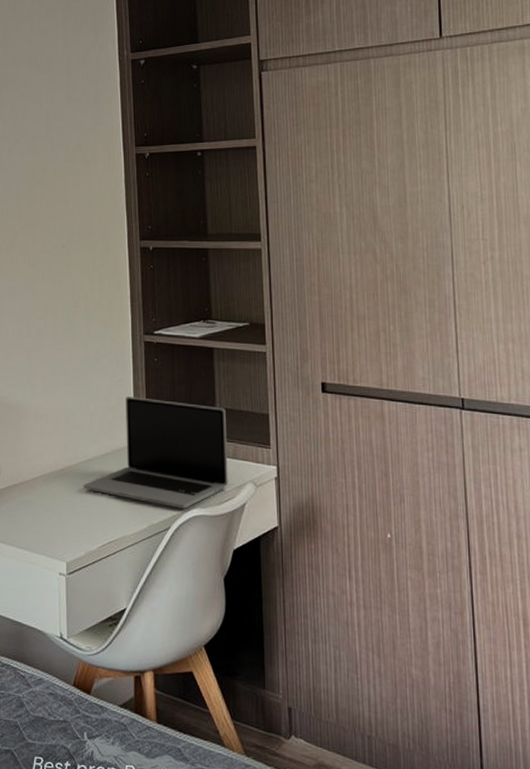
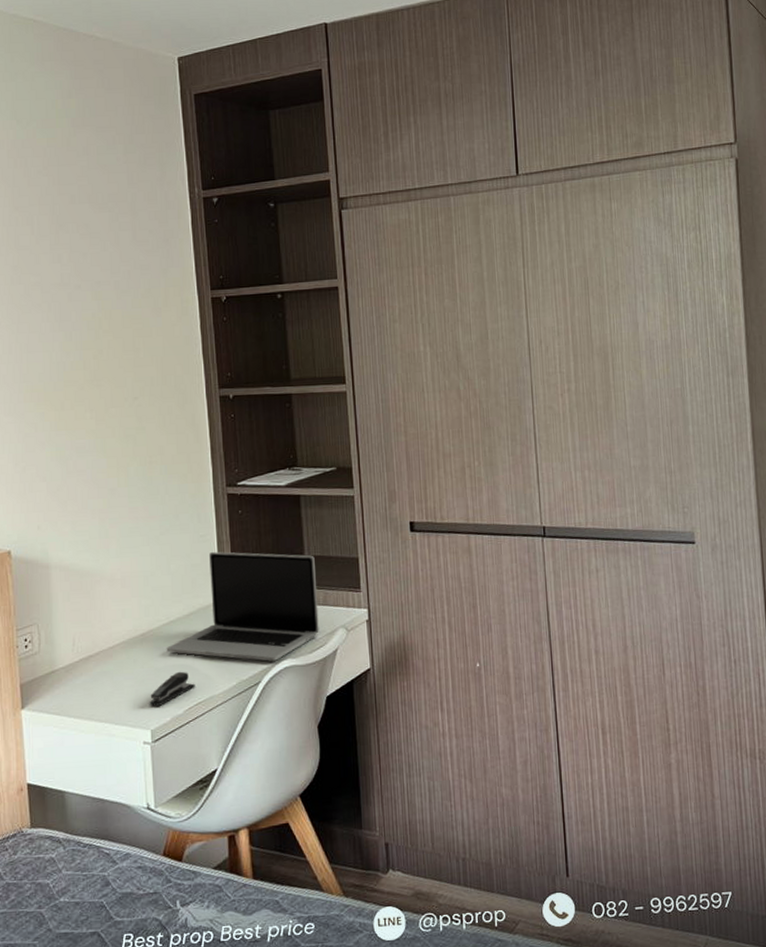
stapler: none [65,508,109,540] -> present [149,671,195,706]

